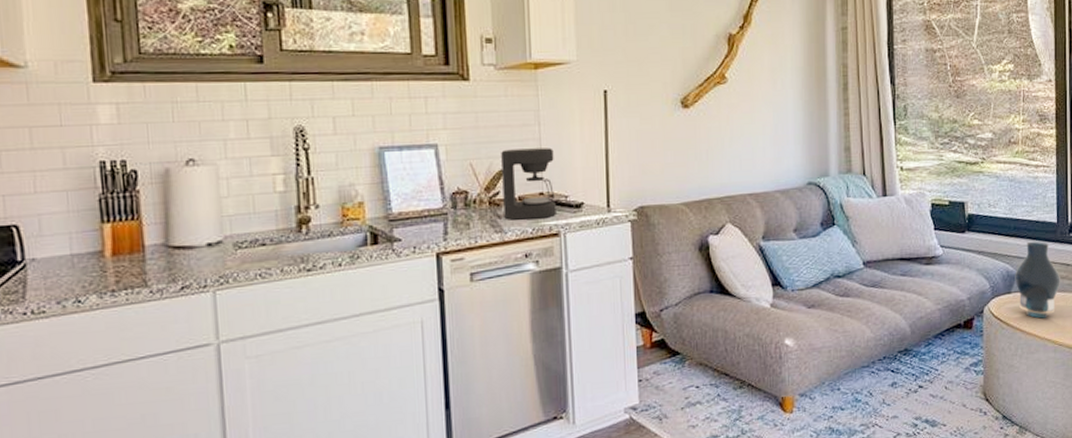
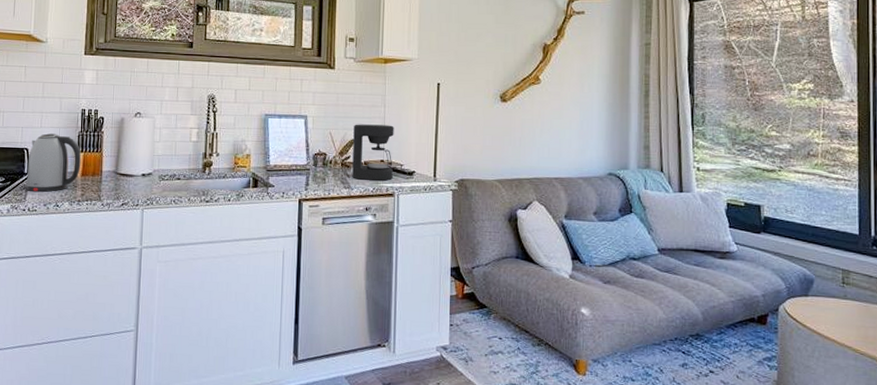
kettle: none [19,200,109,288] -> present [26,133,81,193]
vase: present [1015,241,1060,319] -> none [812,249,862,325]

